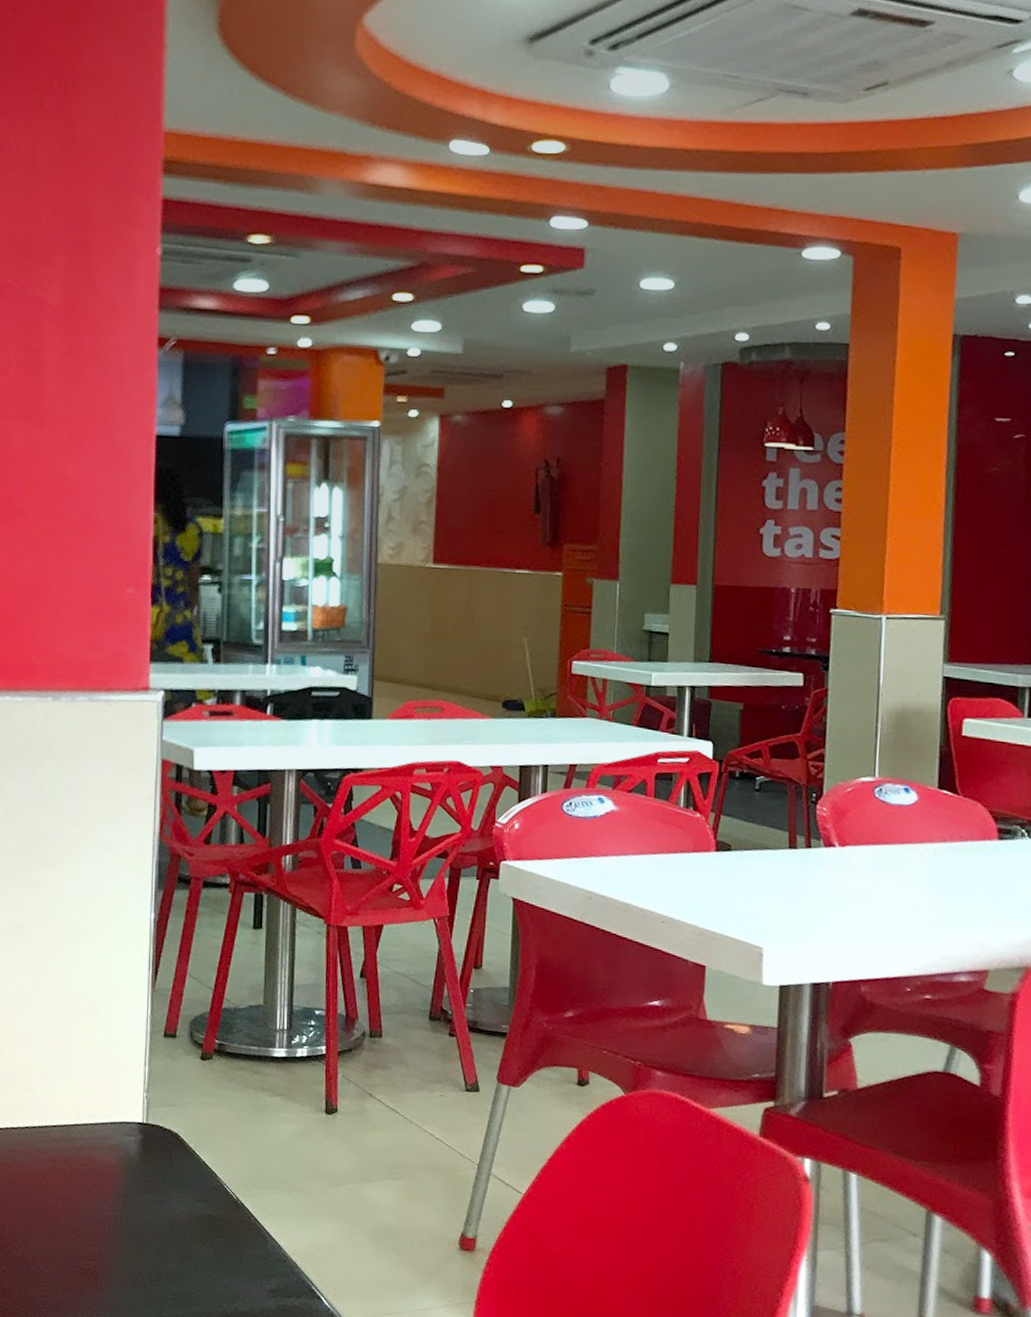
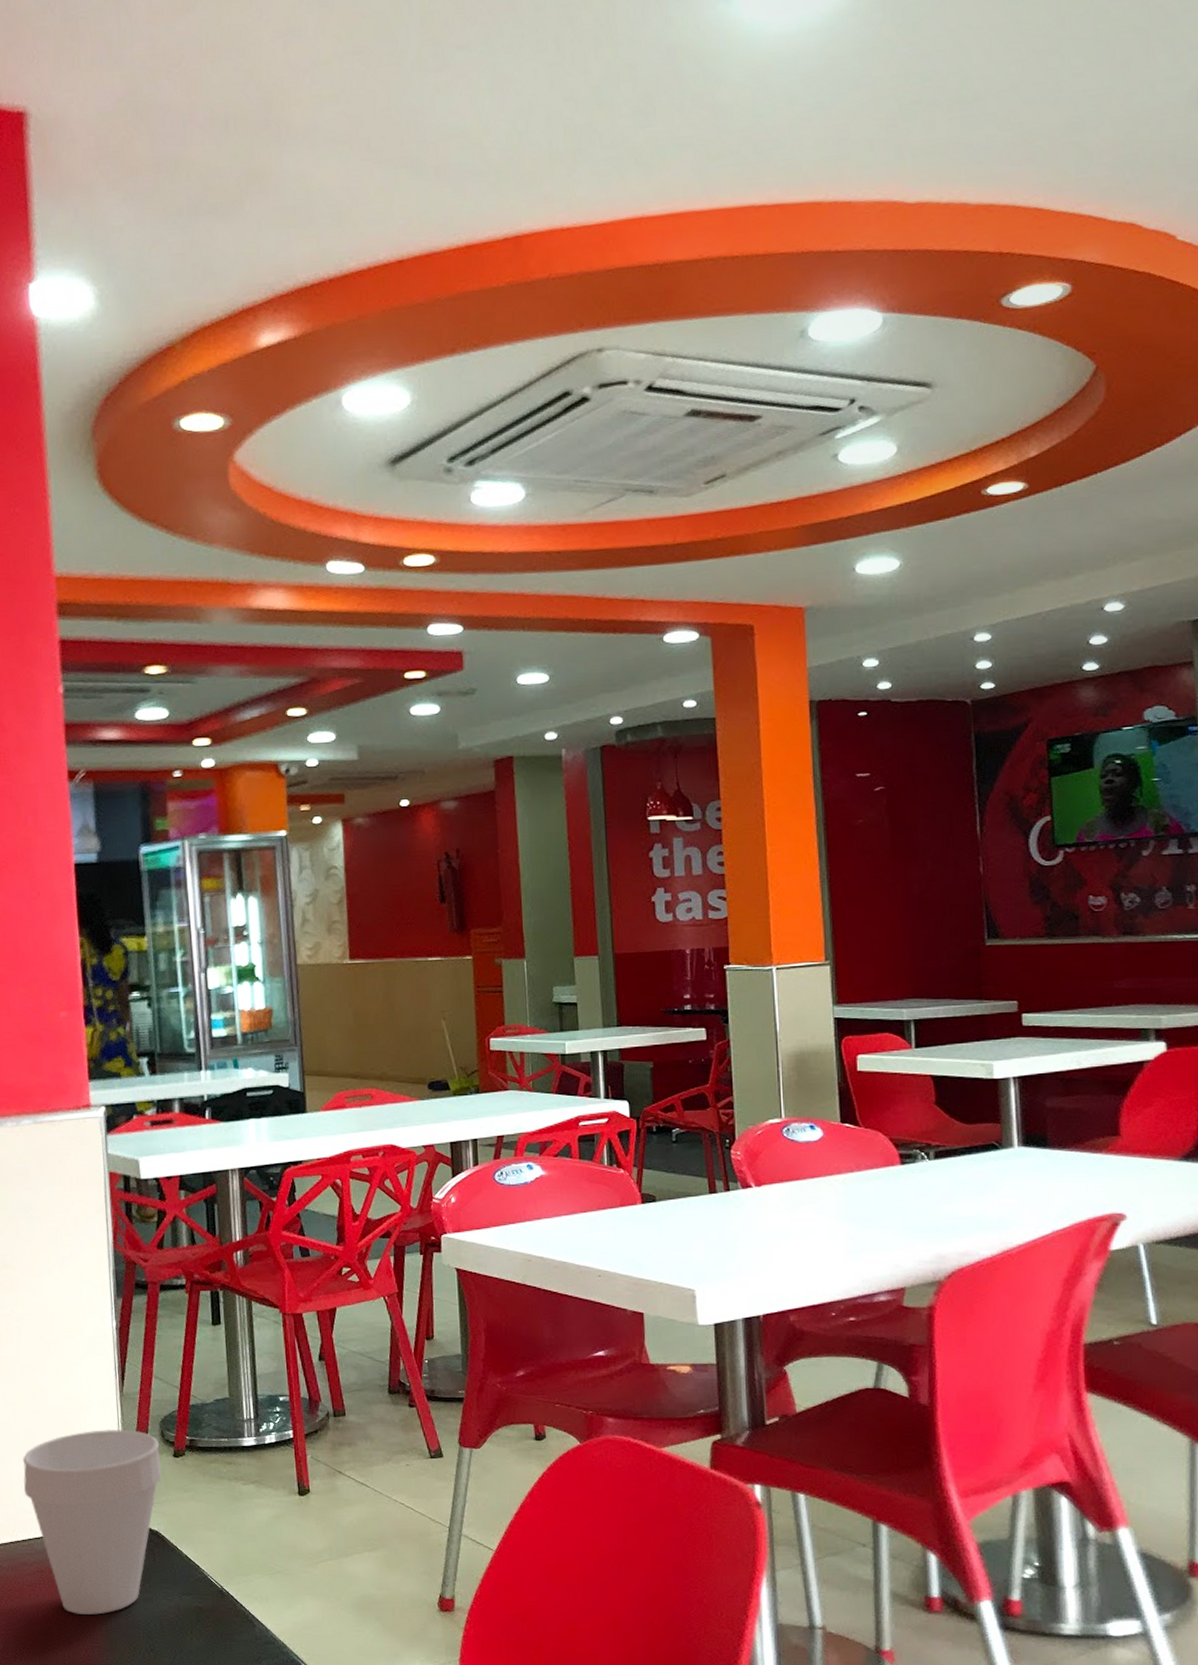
cup: none [44,1023,188,1211] -> present [22,1428,162,1615]

